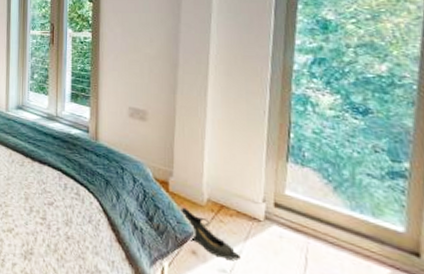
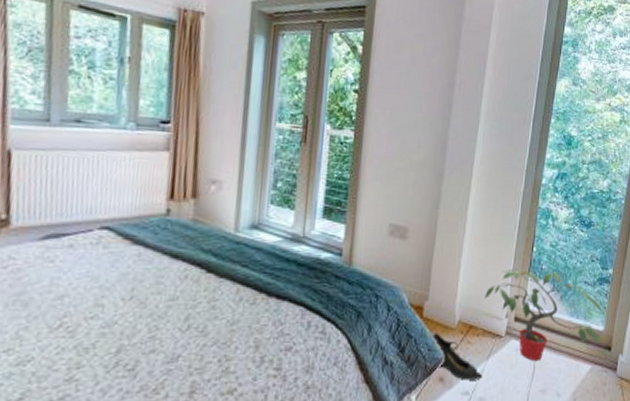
potted plant: none [235,153,406,253] -> present [485,268,606,361]

